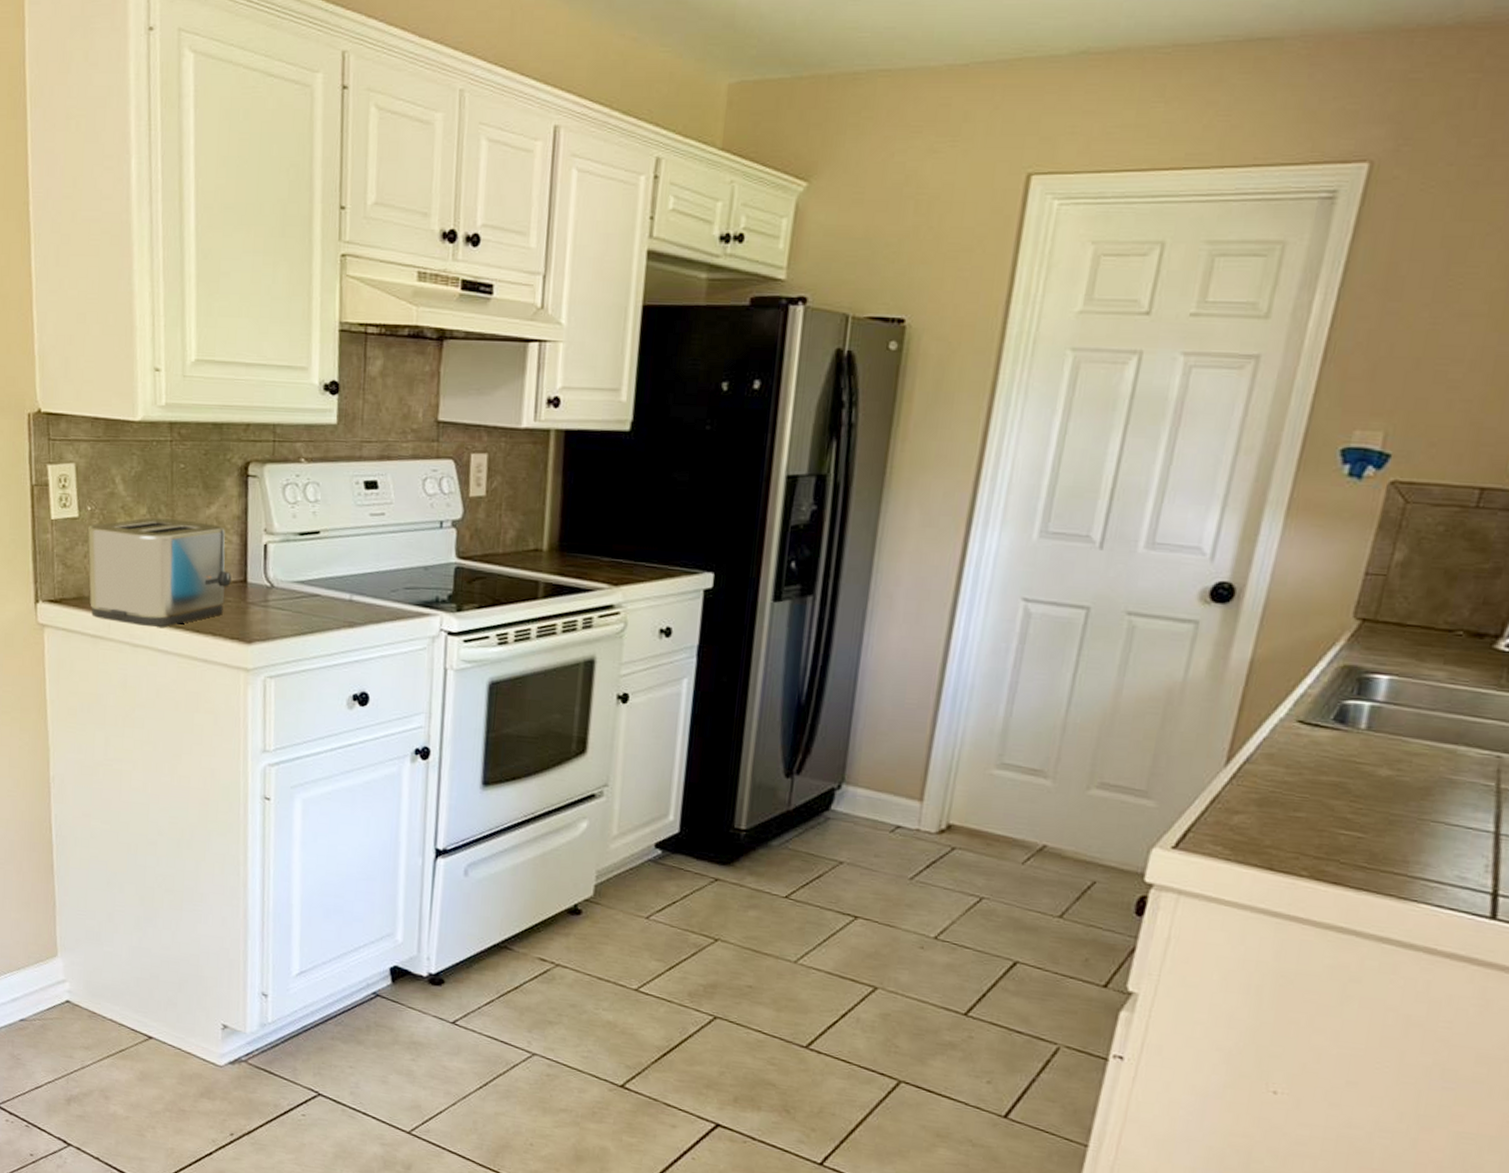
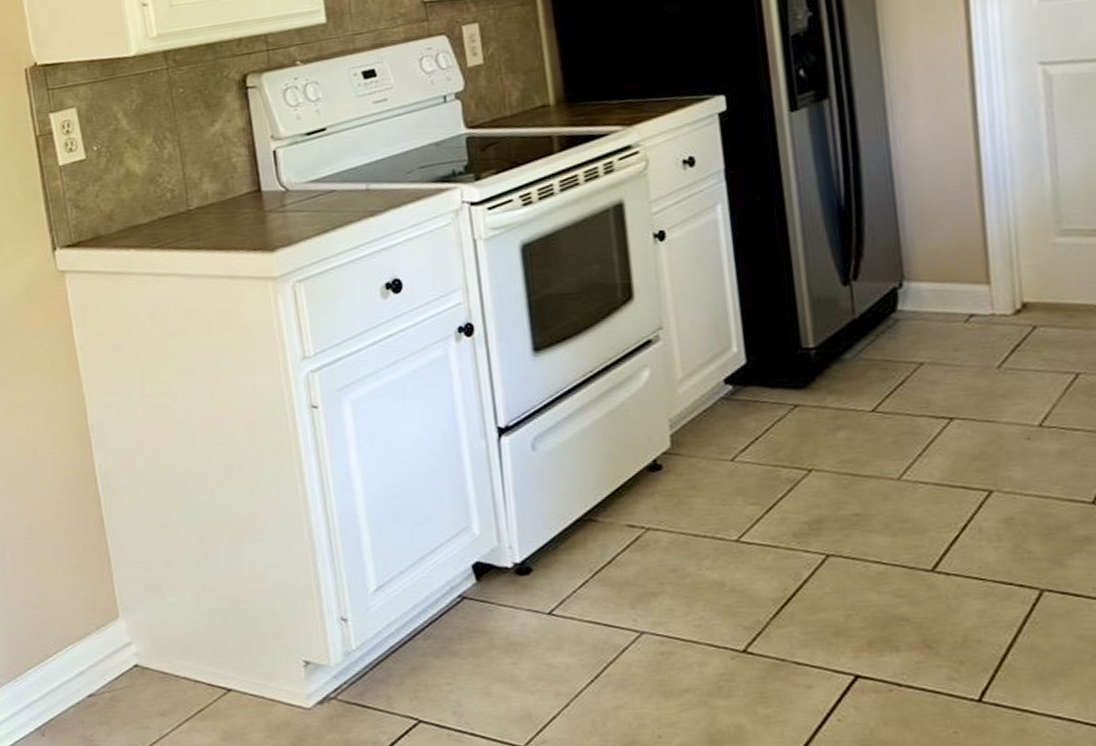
toaster: present [87,517,231,628] -> none [96,140,246,255]

